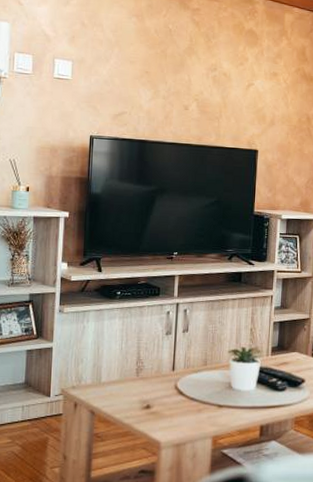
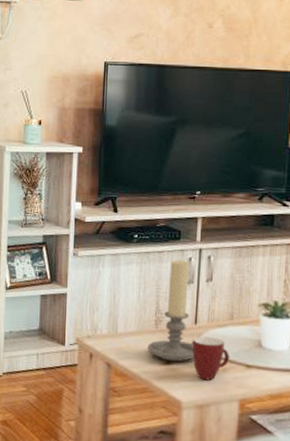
candle holder: none [129,313,172,405] -> present [148,259,194,362]
mug: none [170,382,203,421] -> present [193,336,229,381]

